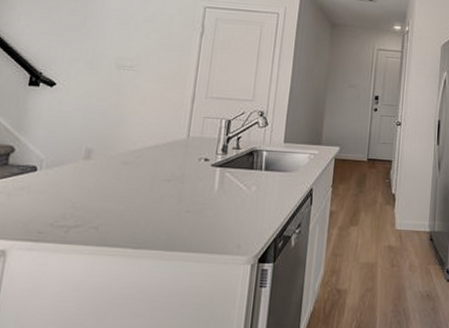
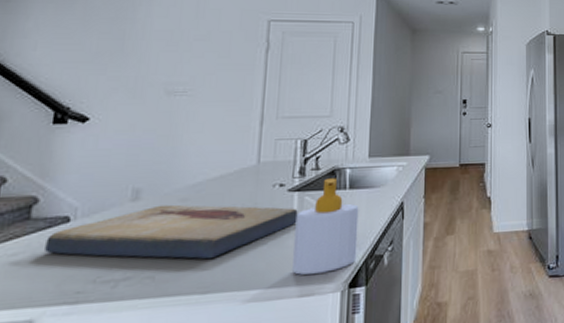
fish fossil: none [17,165,219,219] -> present [45,204,298,260]
soap bottle: none [211,158,272,245] -> present [292,178,359,275]

